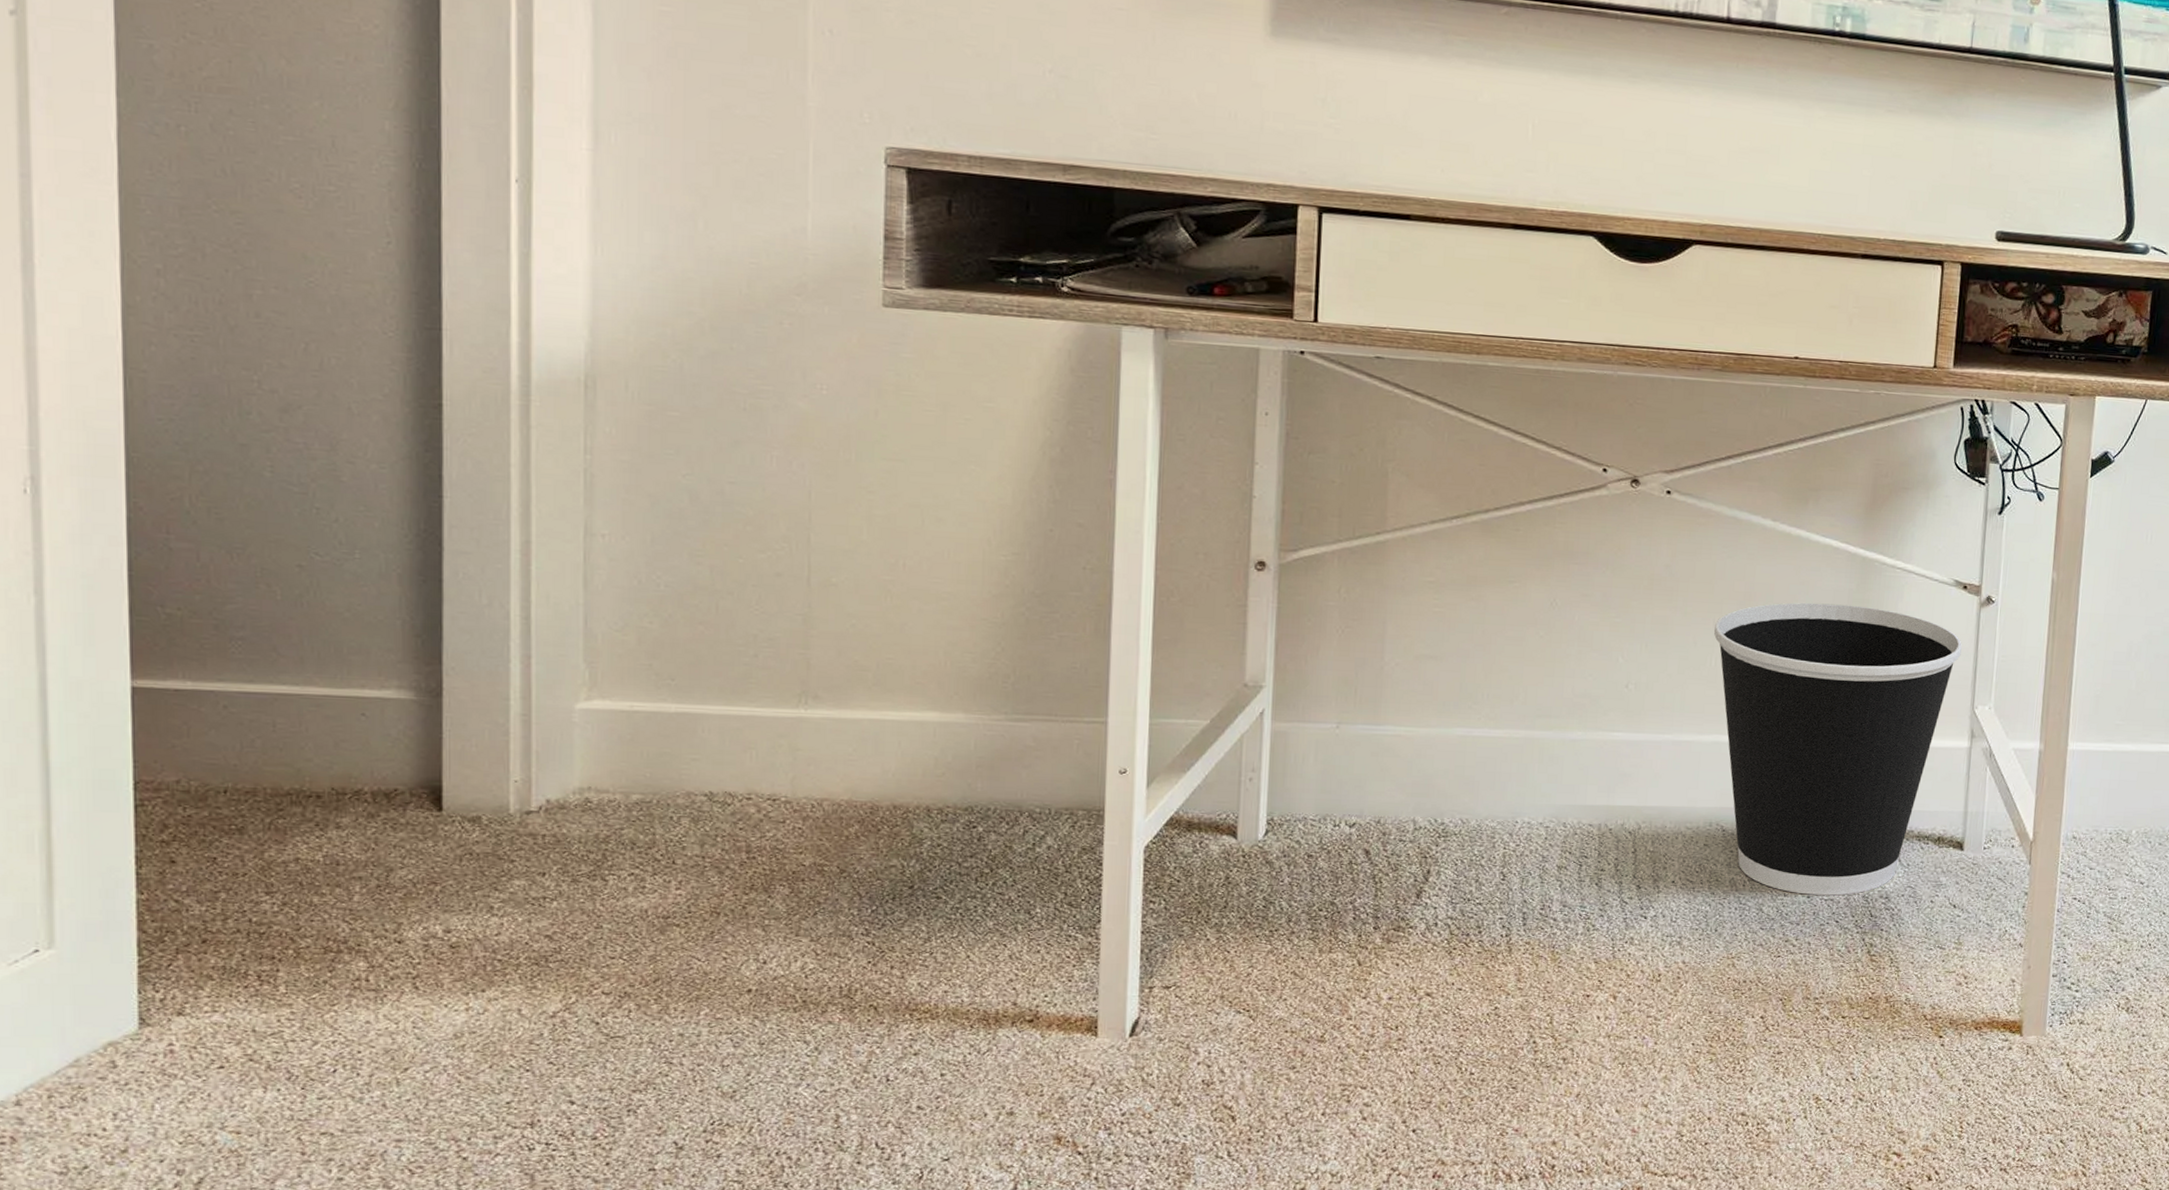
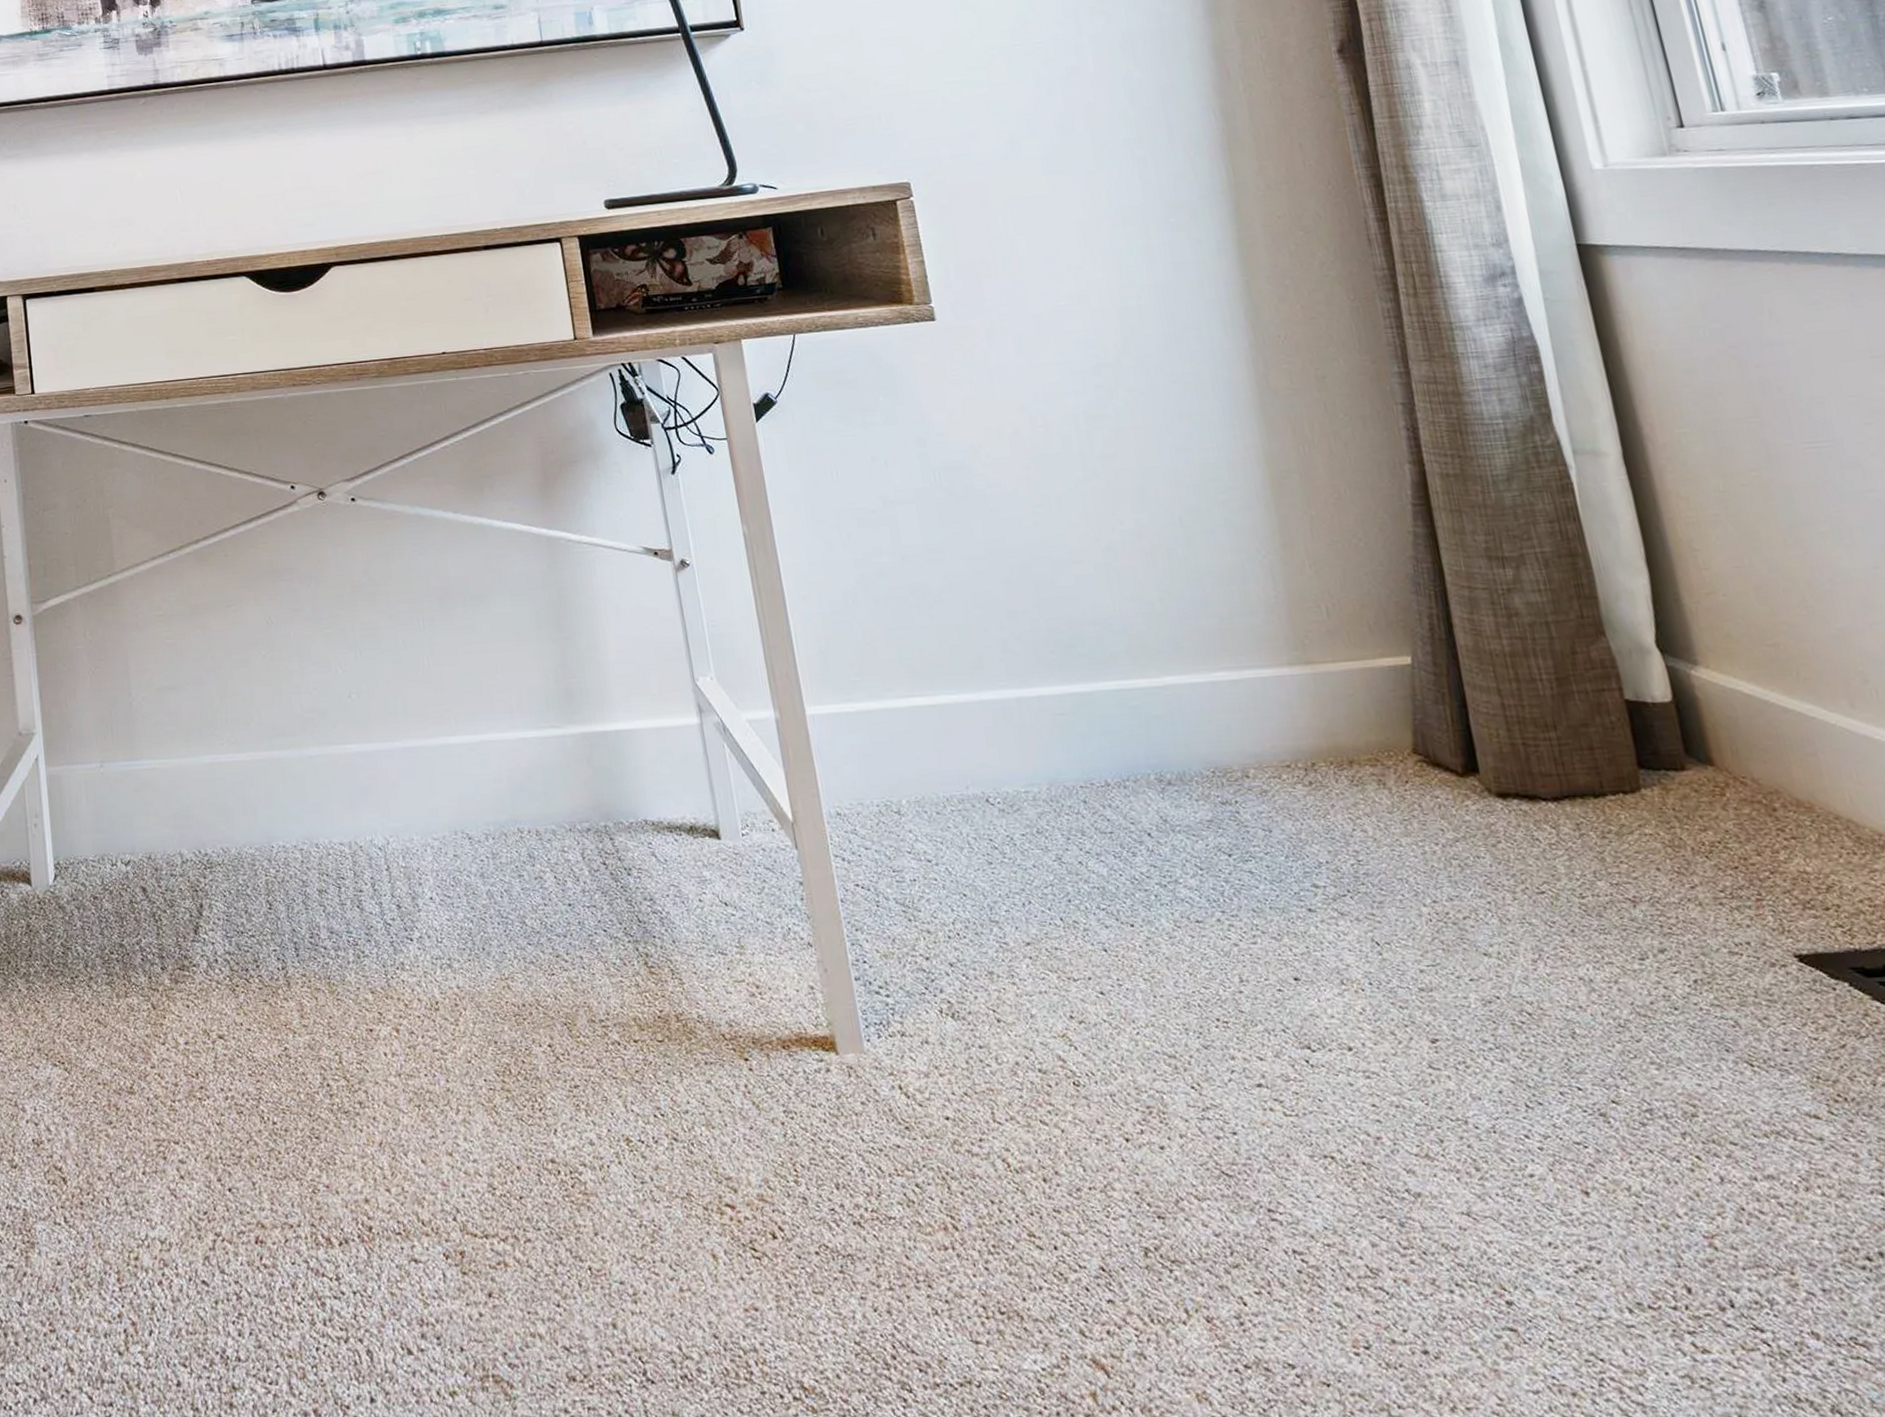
wastebasket: present [1714,602,1962,896] -> none [420,587,668,903]

